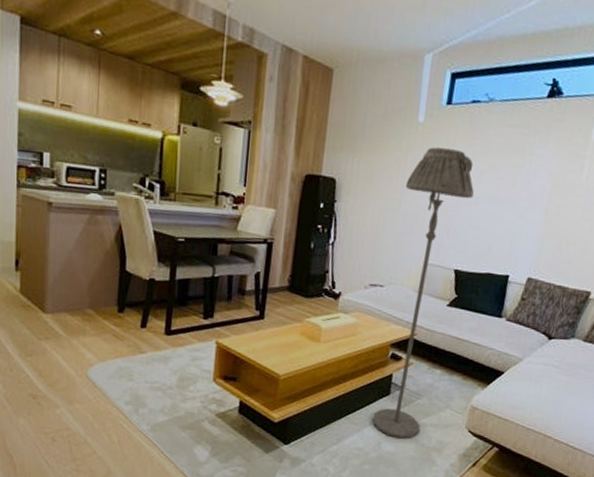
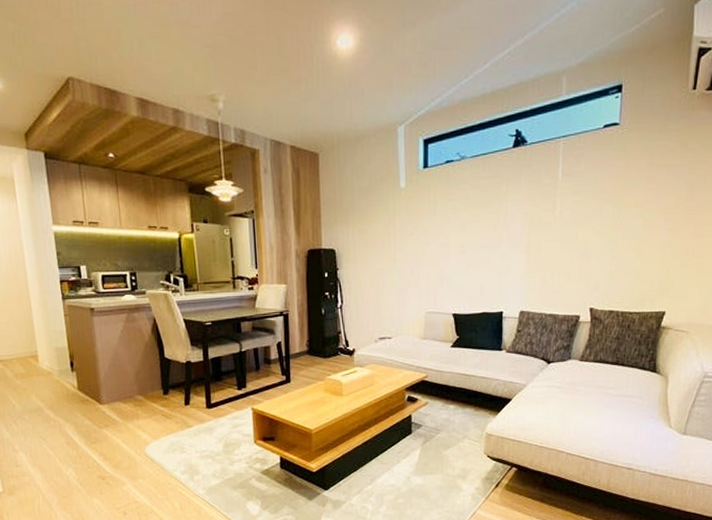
floor lamp: present [372,147,475,439] -> none [397,206,461,471]

